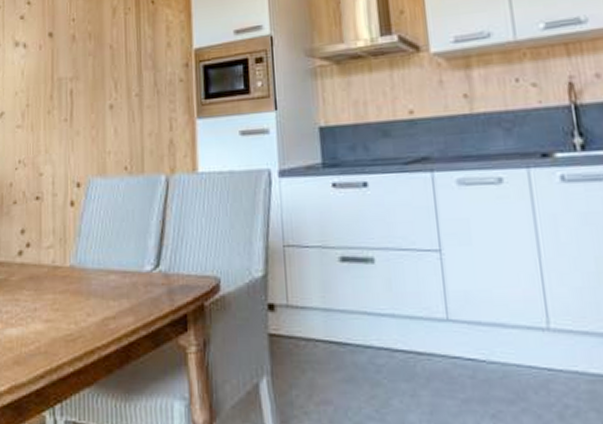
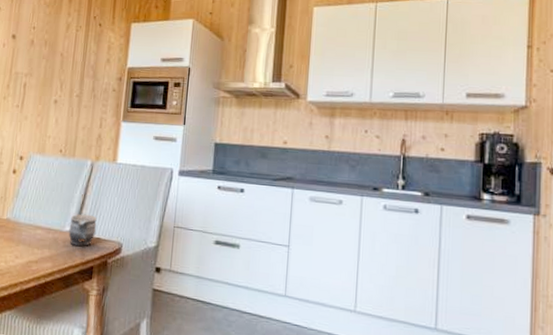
mug: none [149,245,184,290] -> present [68,214,97,247]

